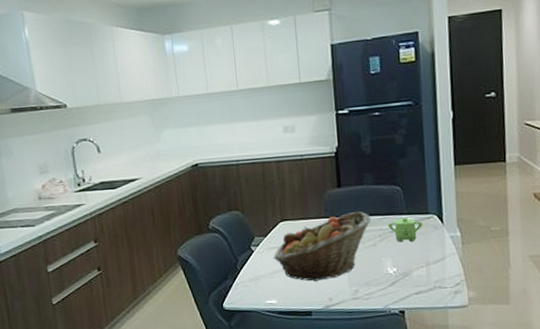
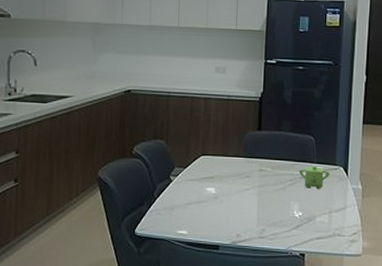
fruit basket: present [273,211,371,281] -> none [189,154,284,217]

